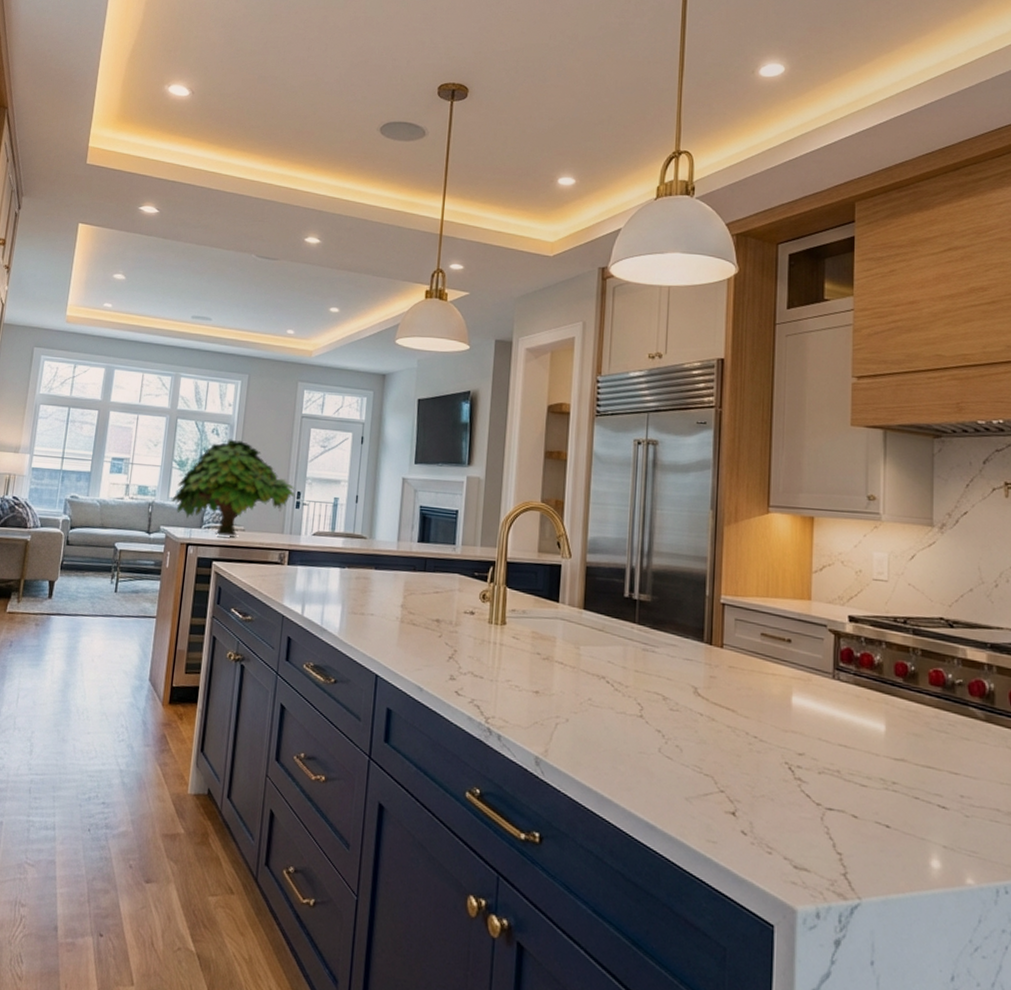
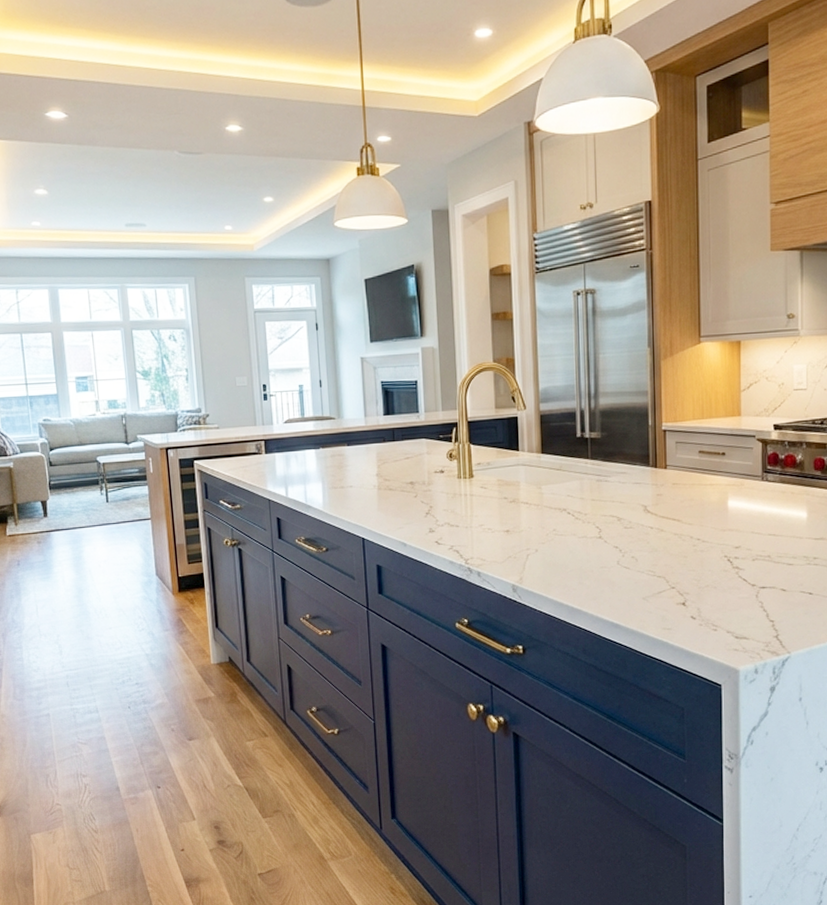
plant: present [171,439,297,538] -> none [142,342,263,436]

